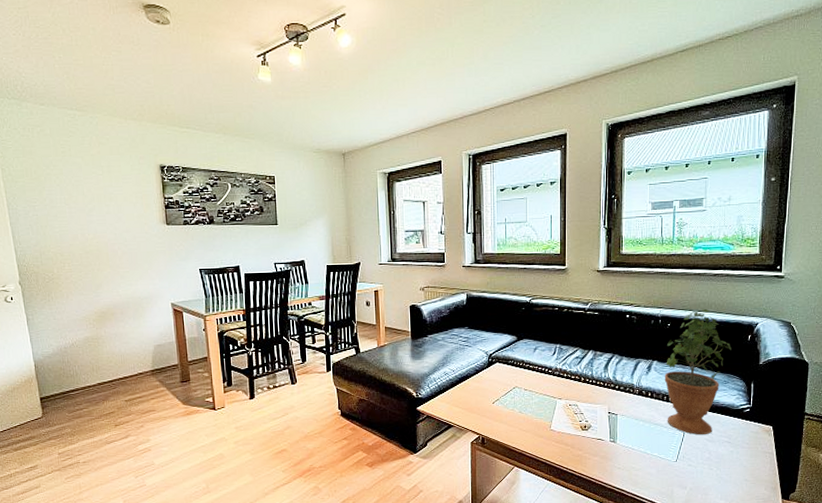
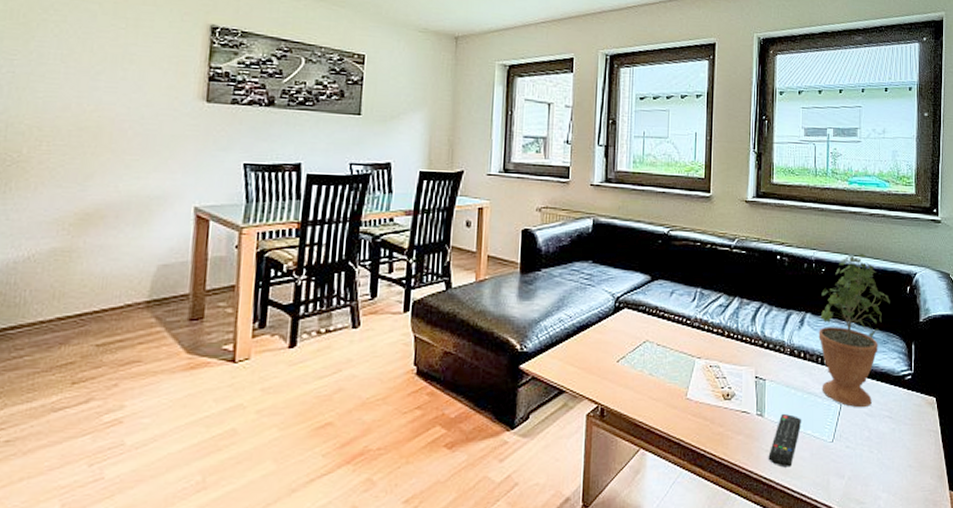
remote control: none [620,440,648,481] -> present [768,413,801,468]

